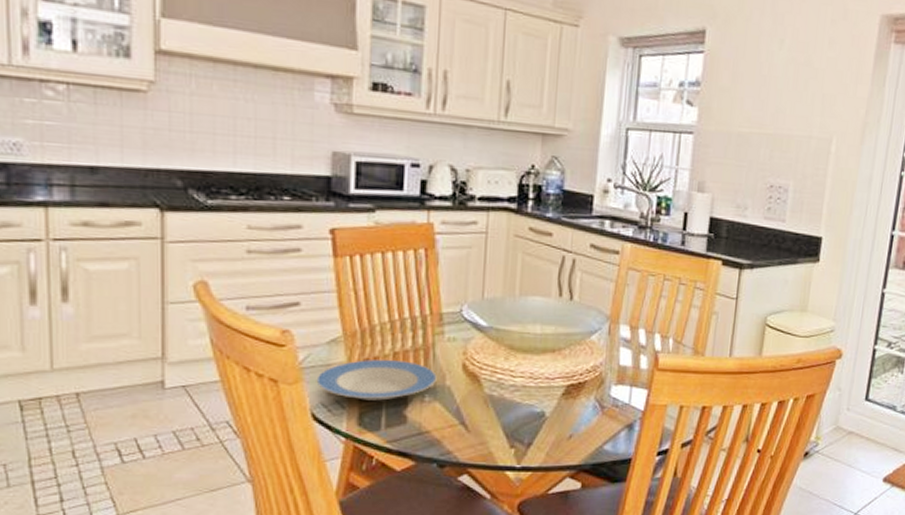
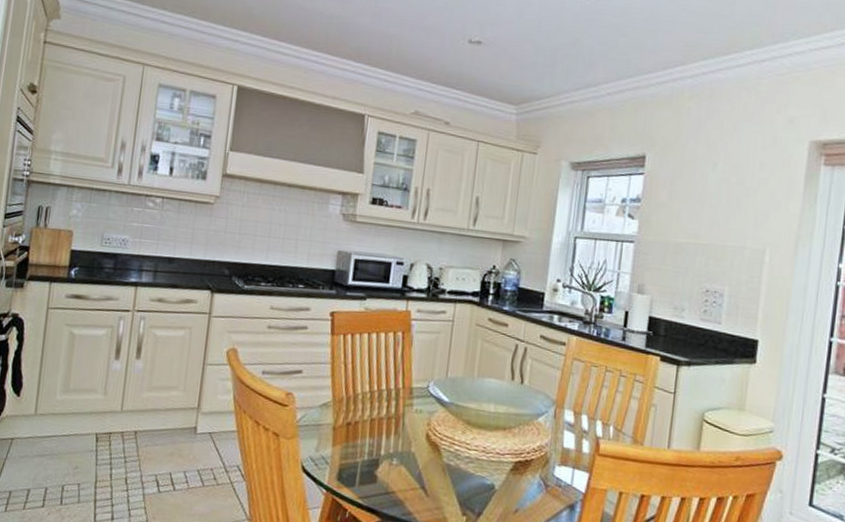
plate: present [316,359,437,401] -> none [308,423,405,461]

